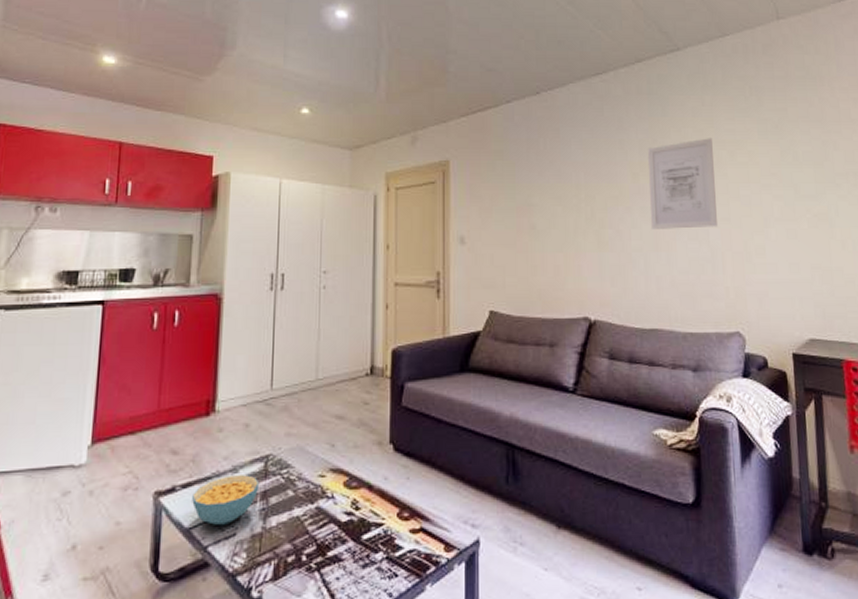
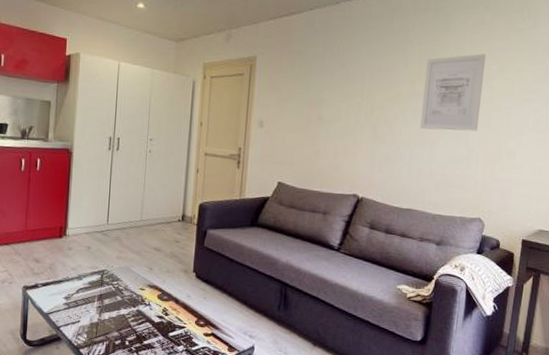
cereal bowl: present [192,475,260,525] -> none [49,281,97,314]

